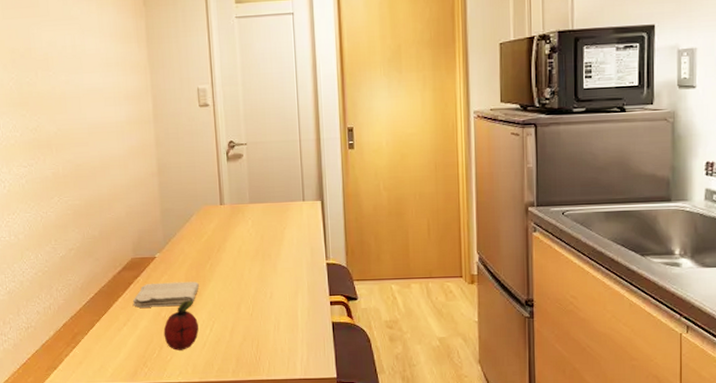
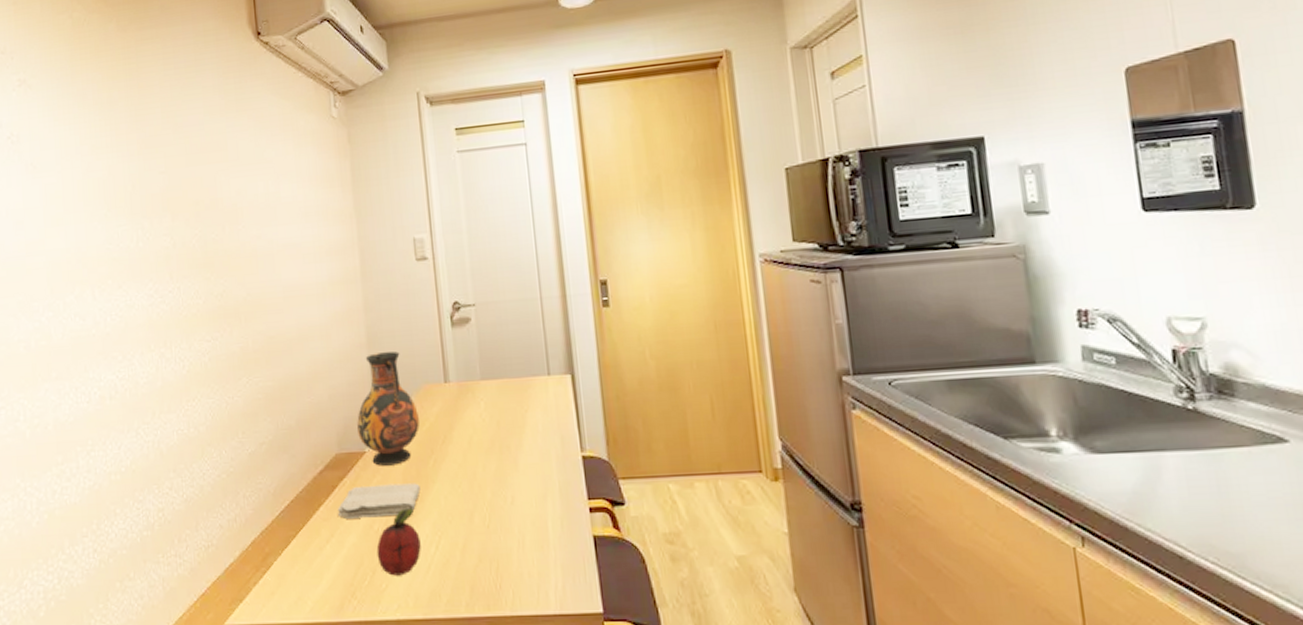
vase: none [149,179,199,268] -> present [357,351,420,466]

